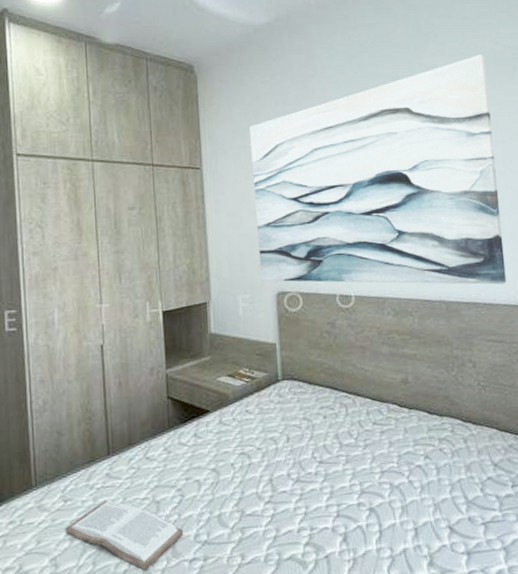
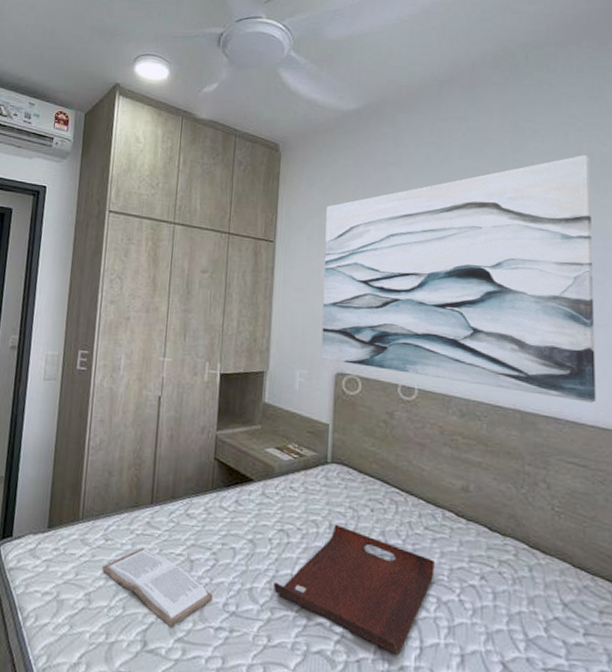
serving tray: none [240,436,386,543] -> present [272,524,435,655]

